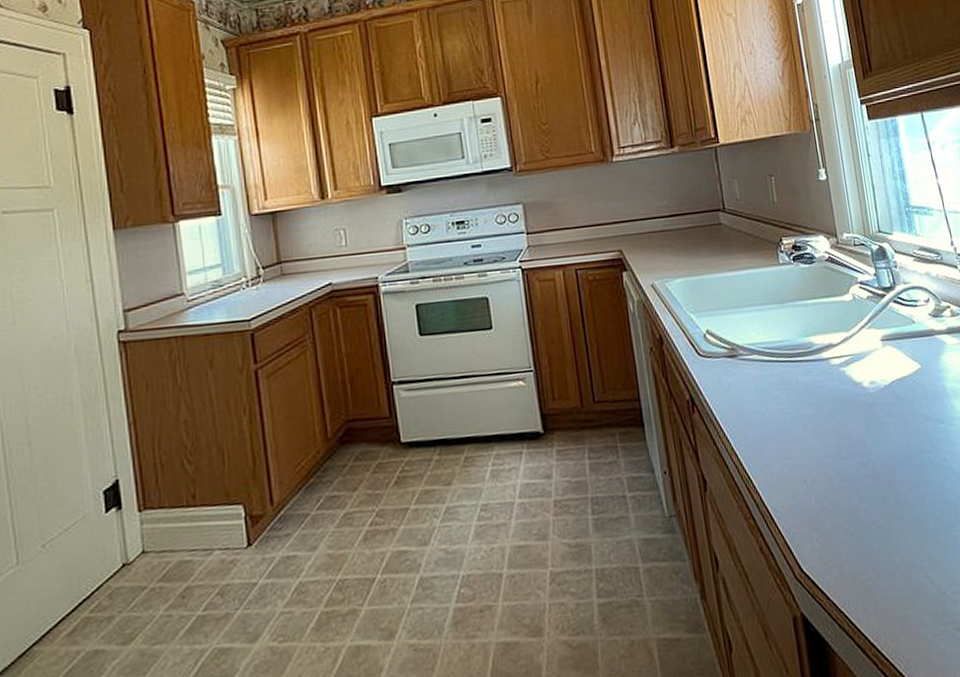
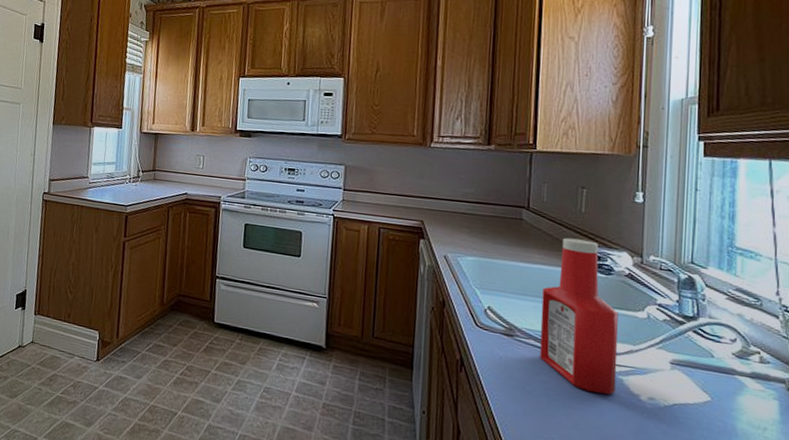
ketchup bottle: none [755,231,841,394] -> present [540,237,618,395]

